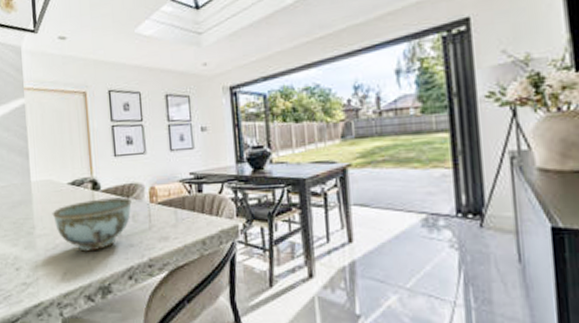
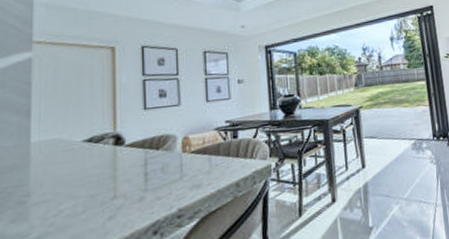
bowl: present [52,196,132,252] -> none [57,149,161,214]

